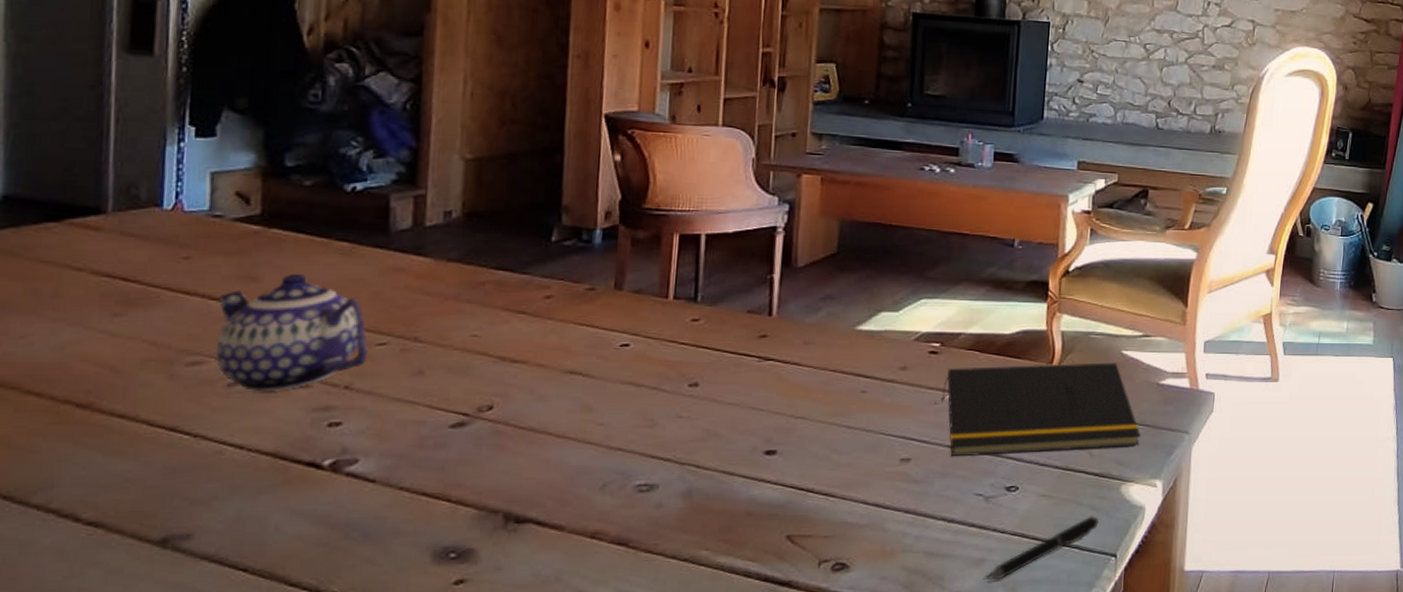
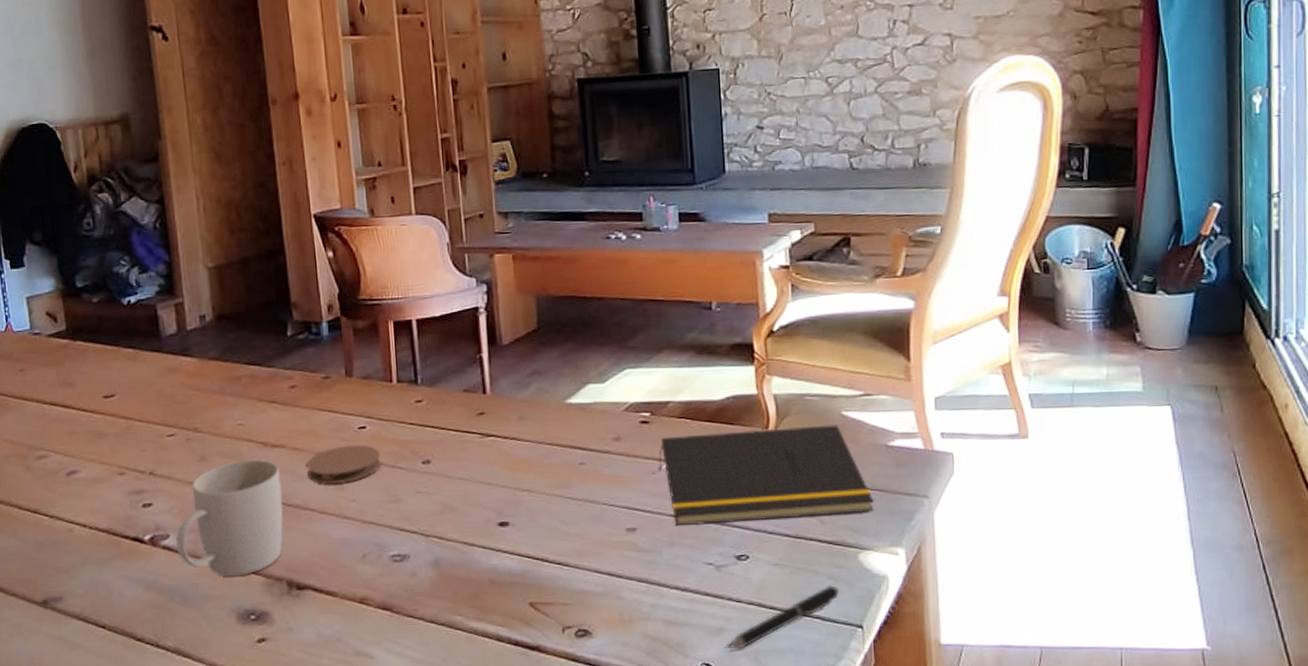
teapot: present [215,273,369,391] -> none [49,377,163,479]
mug: none [366,377,516,509] -> present [176,460,284,577]
coaster: none [549,364,642,405] -> present [306,445,381,484]

